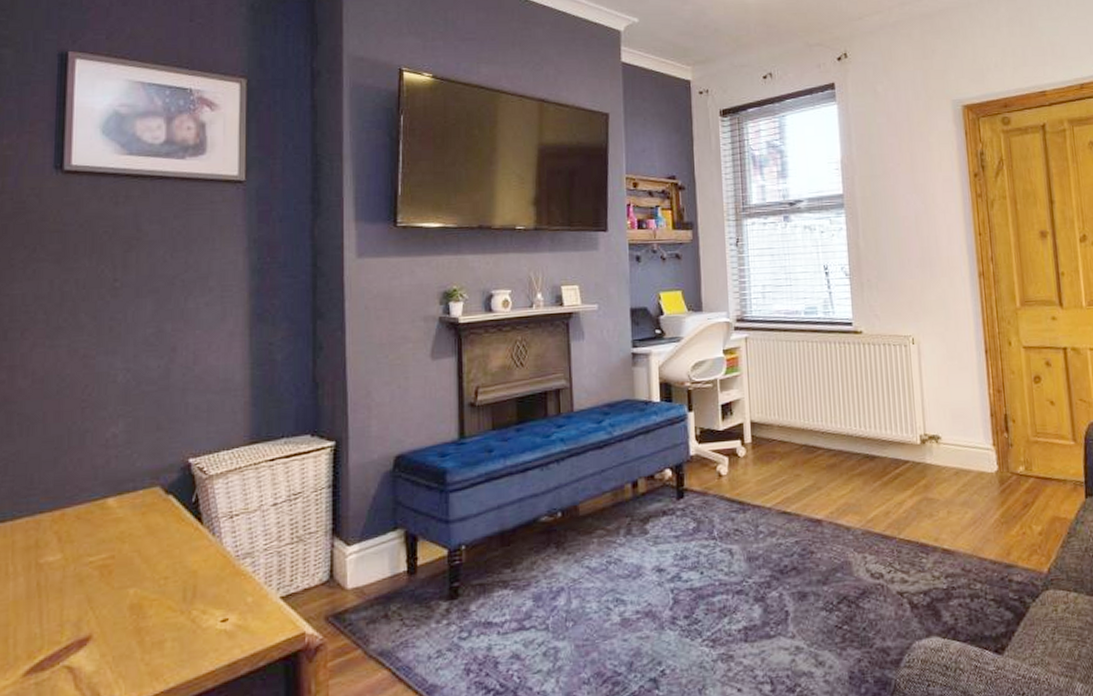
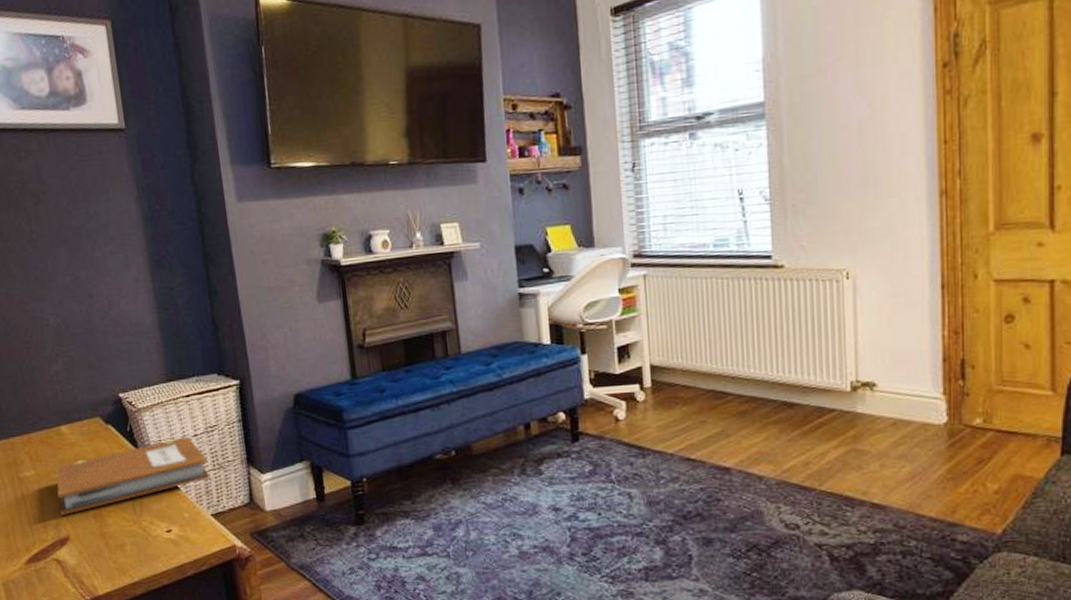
notebook: none [86,507,286,609] -> present [56,437,210,515]

